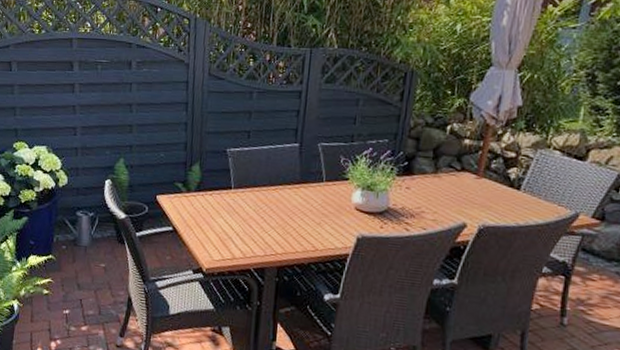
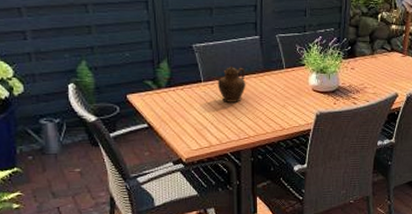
teapot: none [245,174,279,214] -> present [214,65,246,102]

